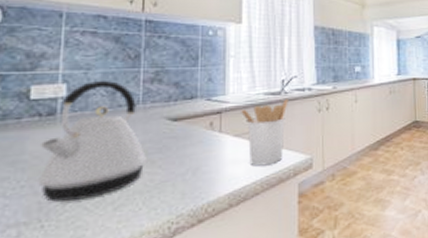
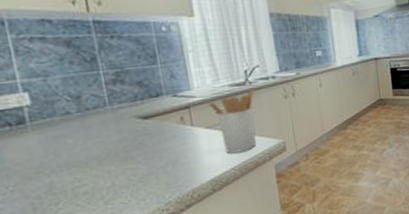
kettle: present [38,80,146,202] -> none [17,85,126,202]

